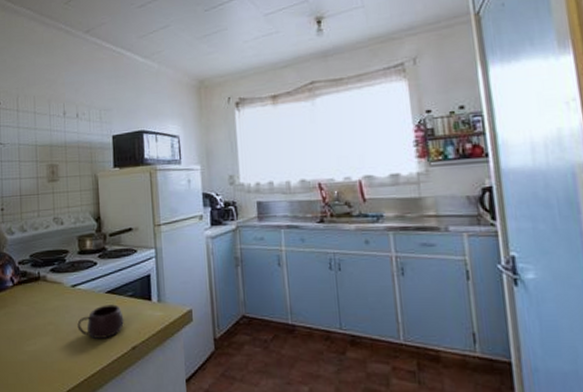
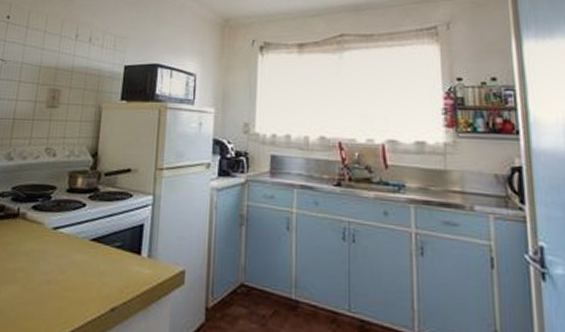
mug: present [77,304,124,338] -> none [52,254,107,295]

